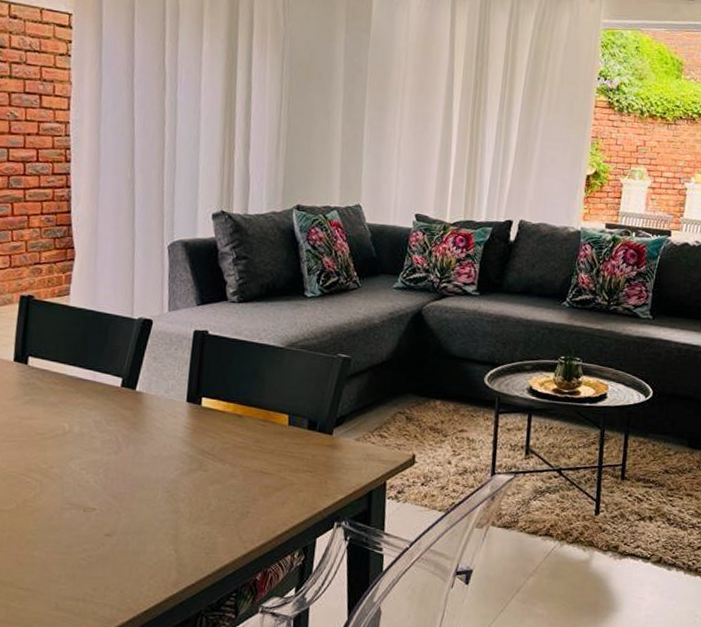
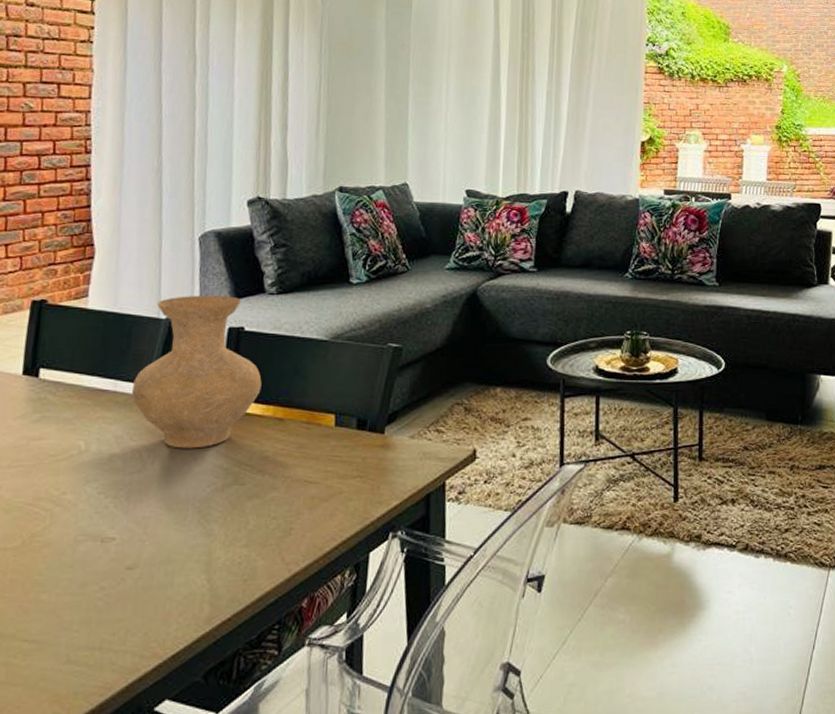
vase: none [108,299,224,437] -> present [131,295,262,449]

